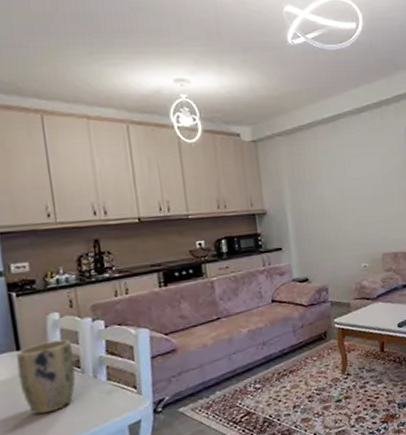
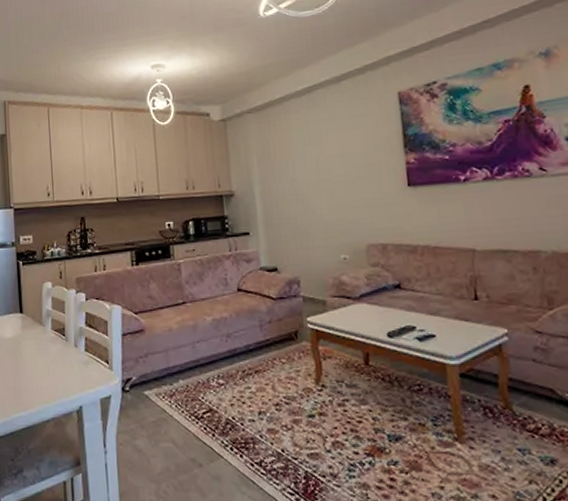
plant pot: present [16,339,76,415] -> none [19,307,61,374]

